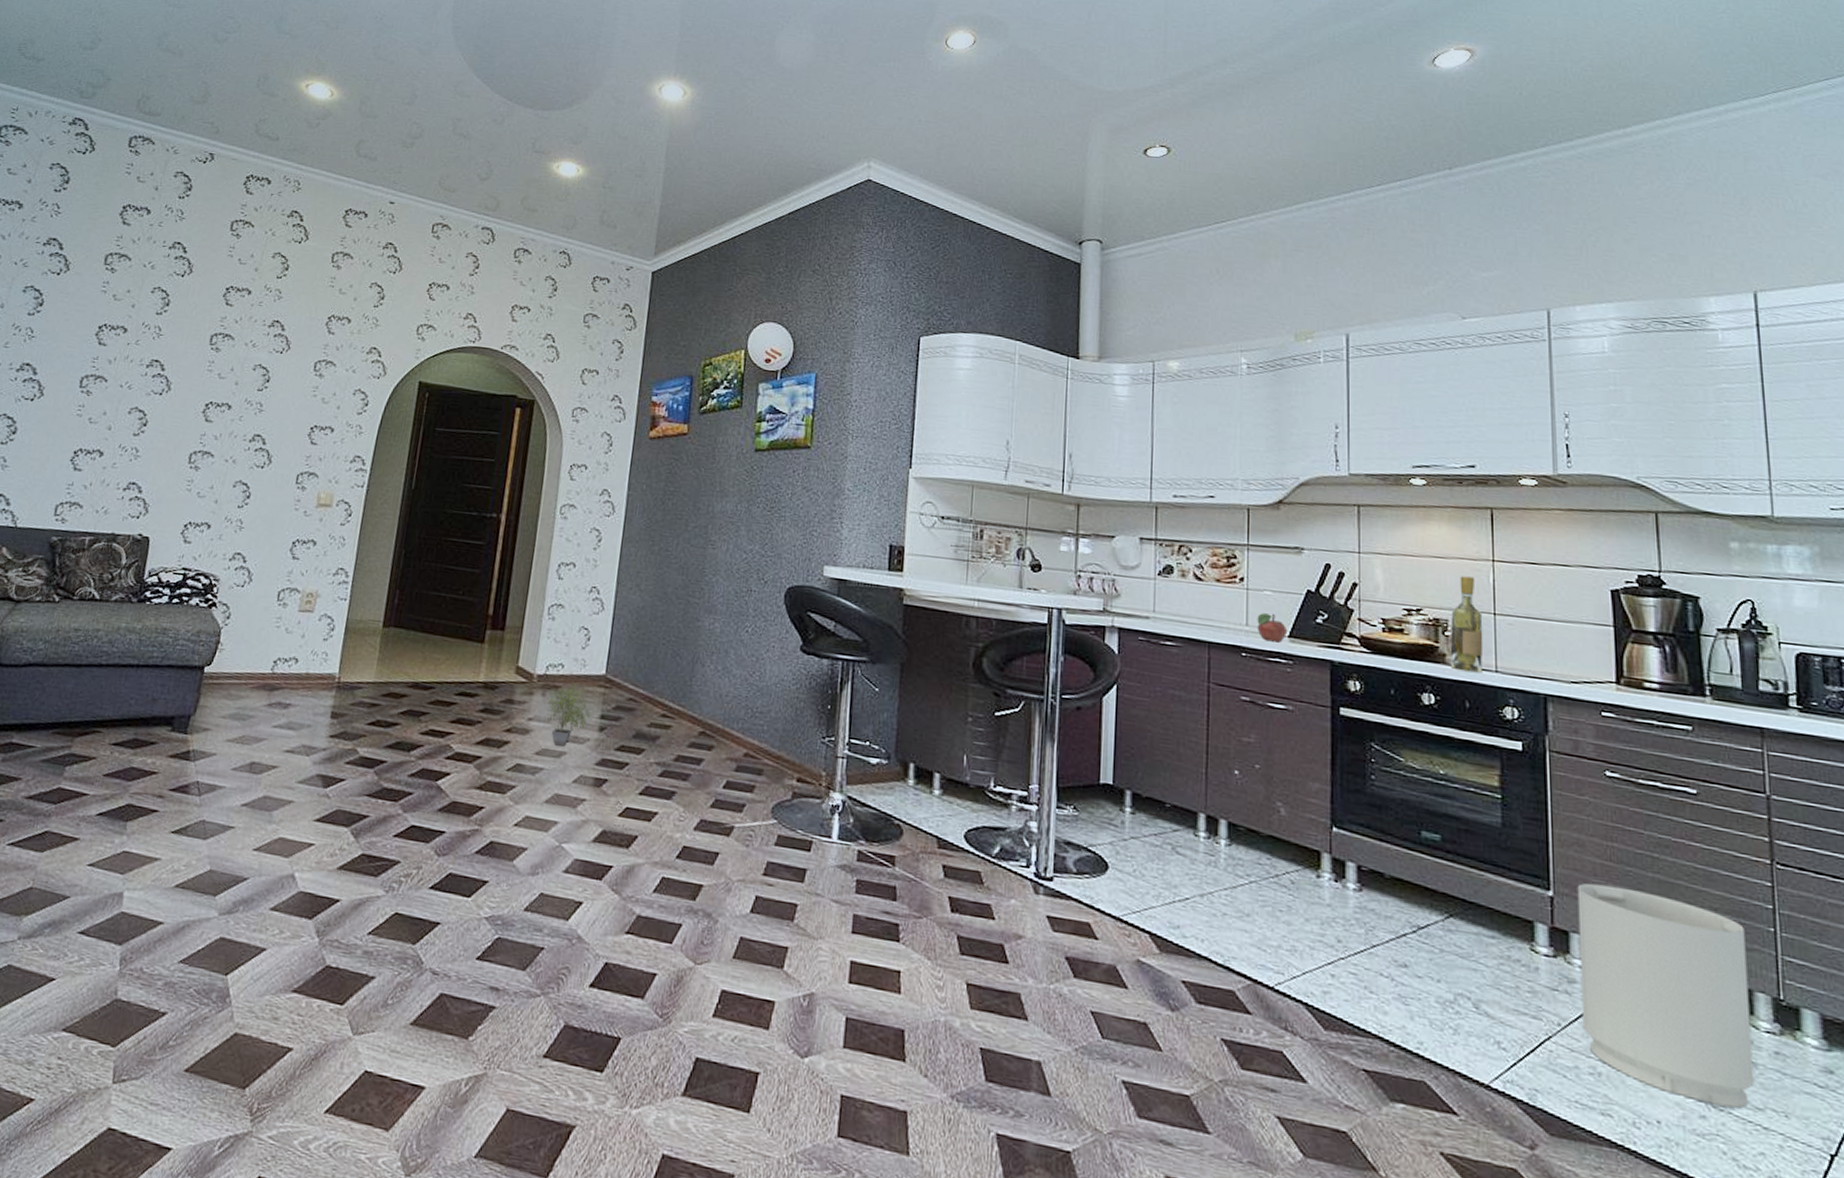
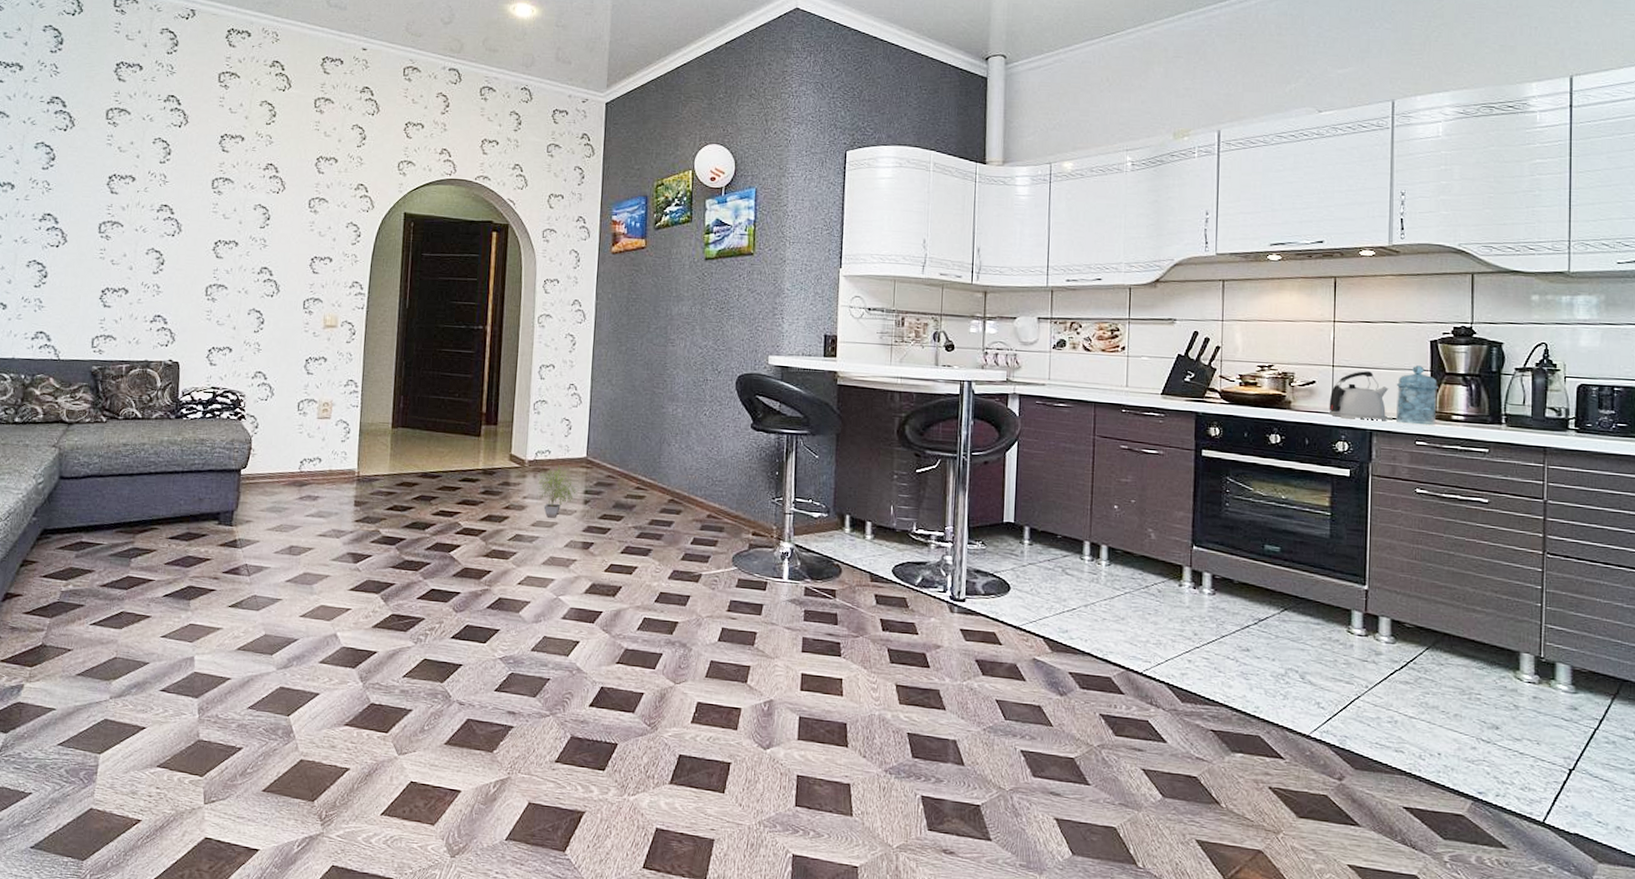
fruit: present [1257,613,1288,644] -> none [1135,375,1161,401]
bottle: present [1450,576,1483,673] -> none [1294,336,1323,416]
kettle: none [1492,622,1564,685] -> present [1329,371,1389,421]
canister: none [1572,619,1625,694] -> present [1395,365,1439,426]
trash can: present [1577,883,1755,1109] -> none [1385,577,1518,741]

